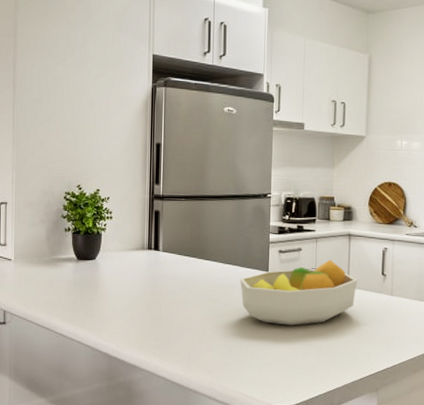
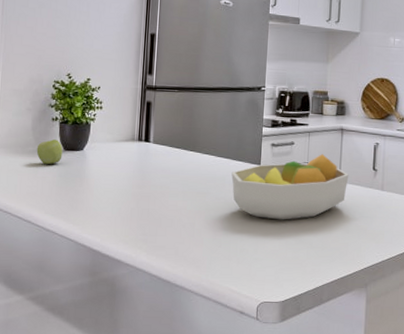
apple: none [51,249,76,274] -> present [36,139,63,165]

